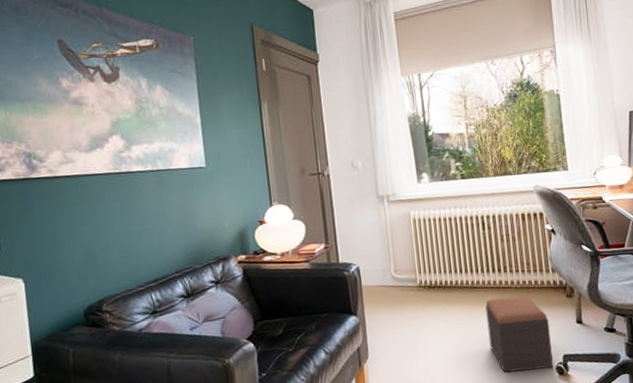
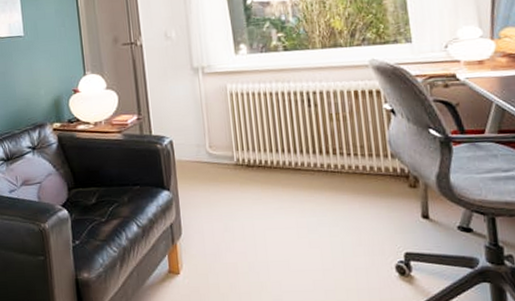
footstool: present [485,295,553,373] -> none [311,182,392,266]

